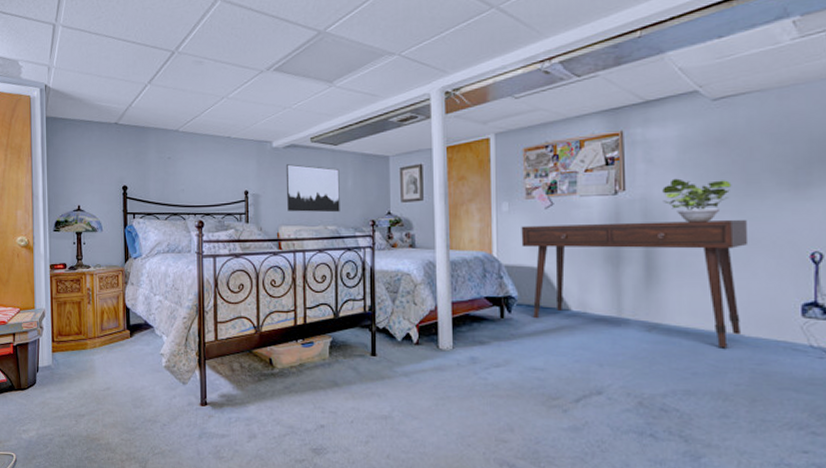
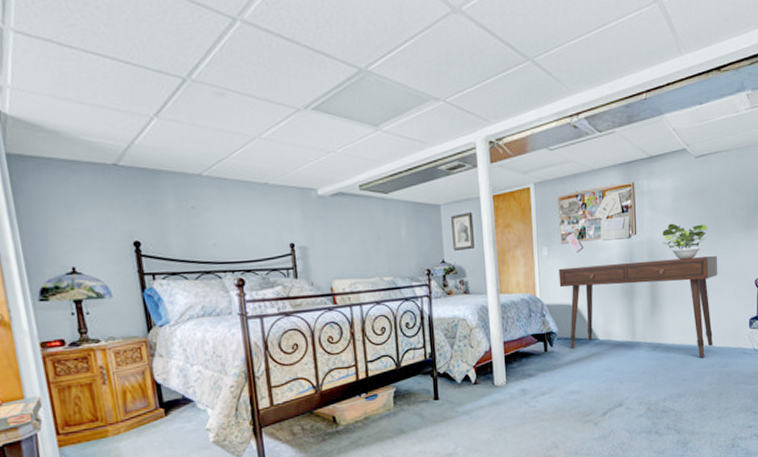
wall art: present [285,164,340,213] -> none [334,213,395,265]

